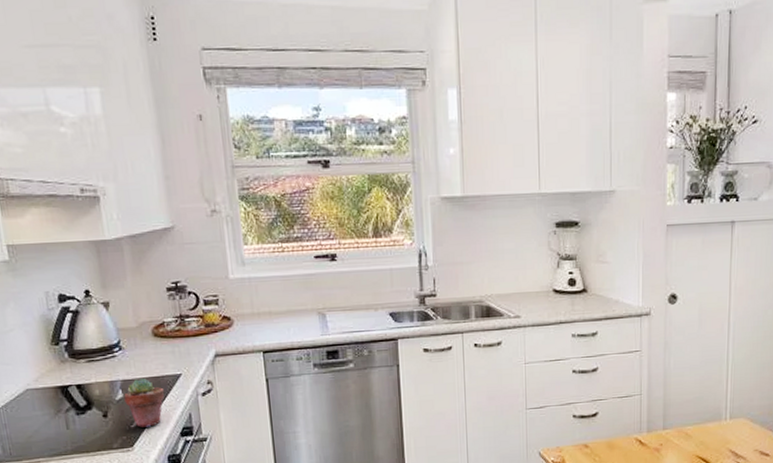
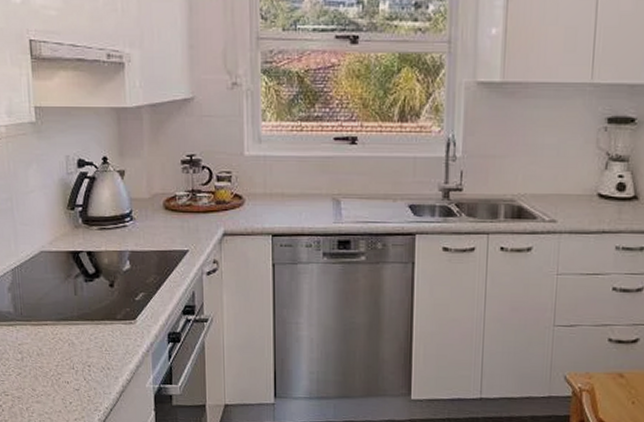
potted succulent: present [124,379,165,428] -> none [131,251,171,301]

